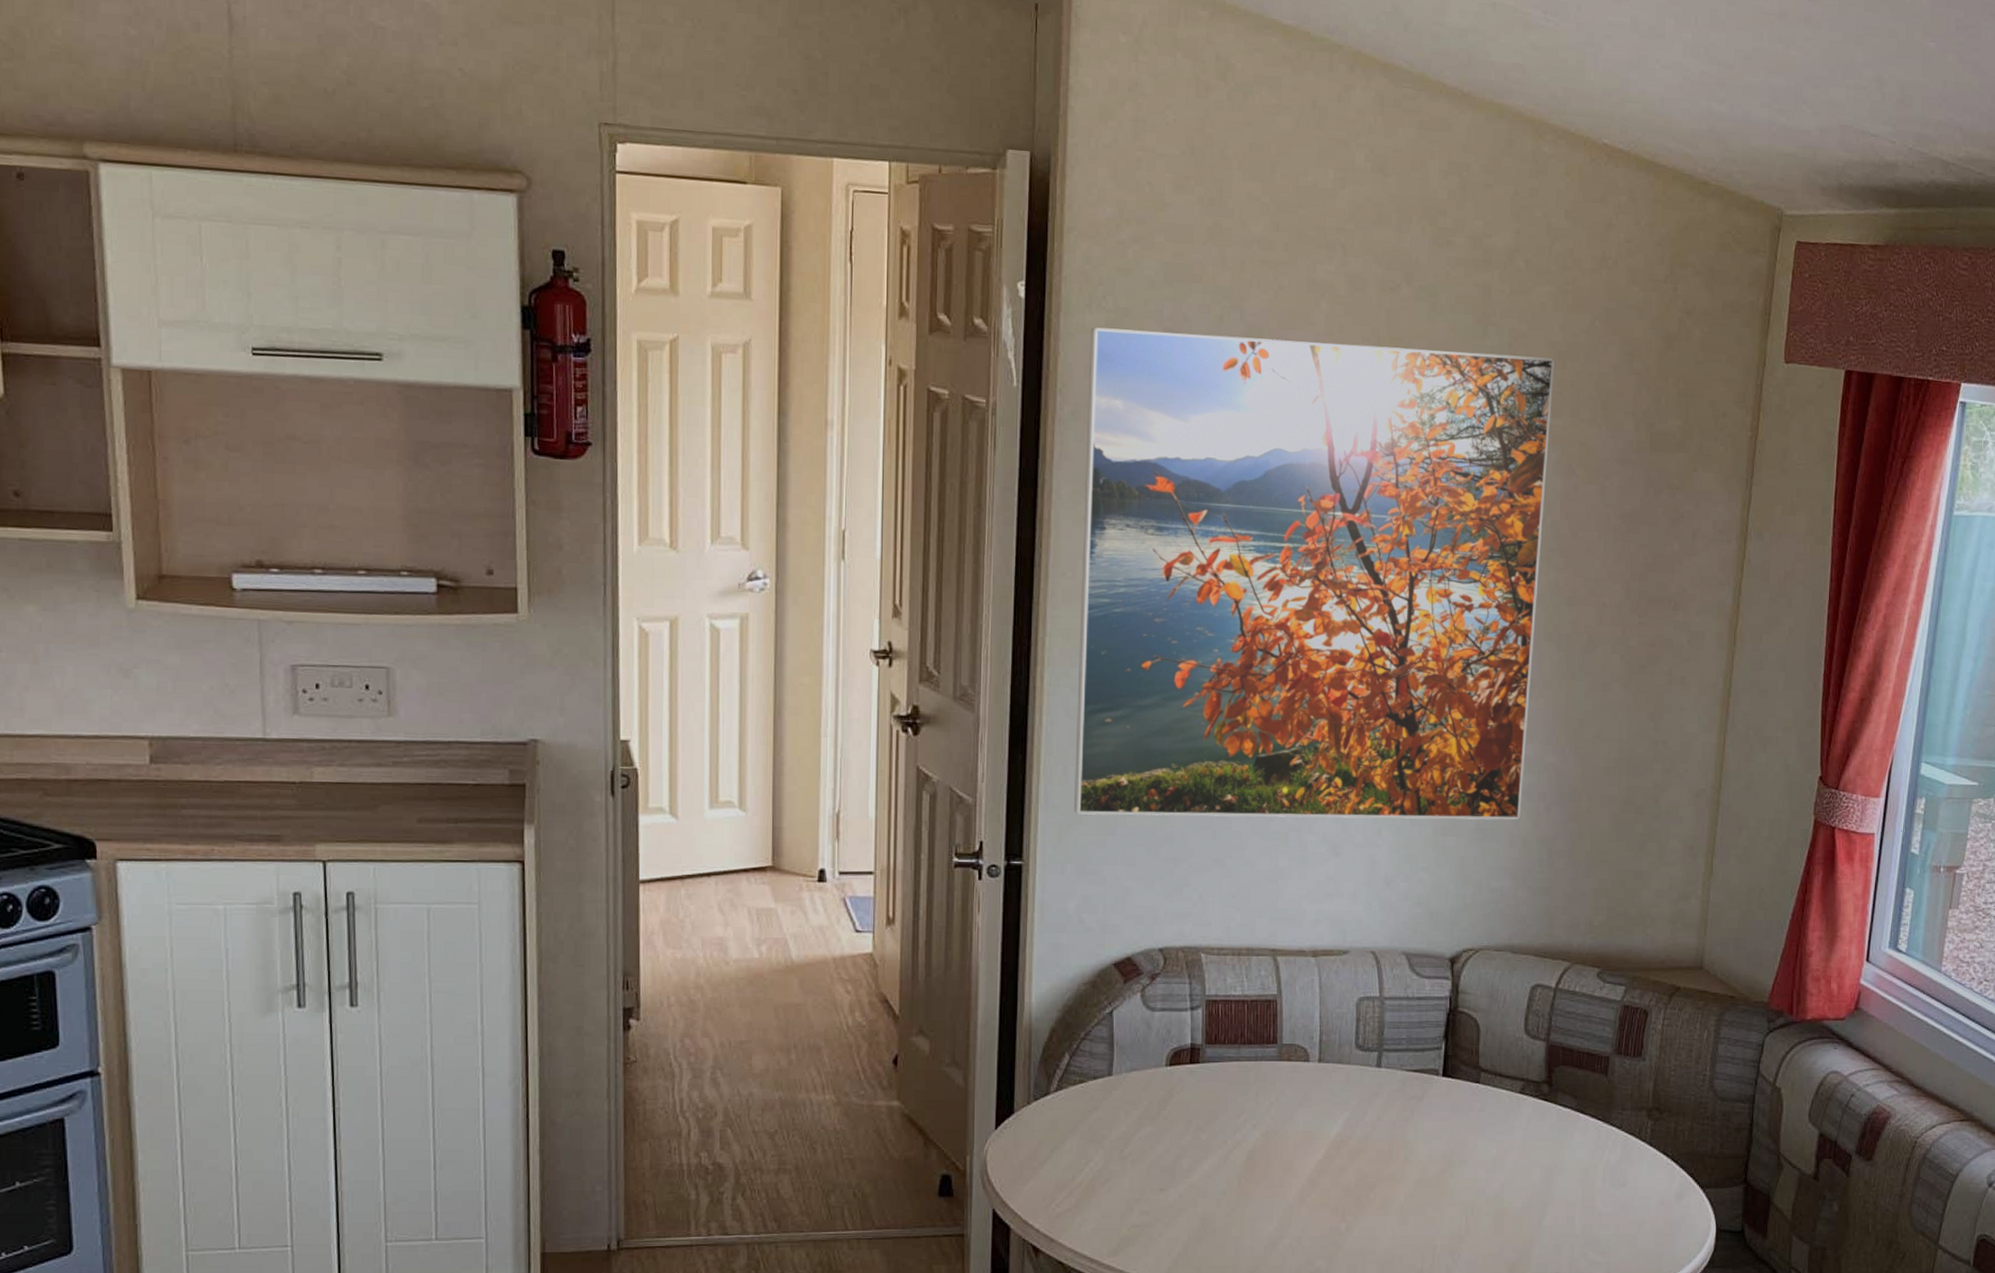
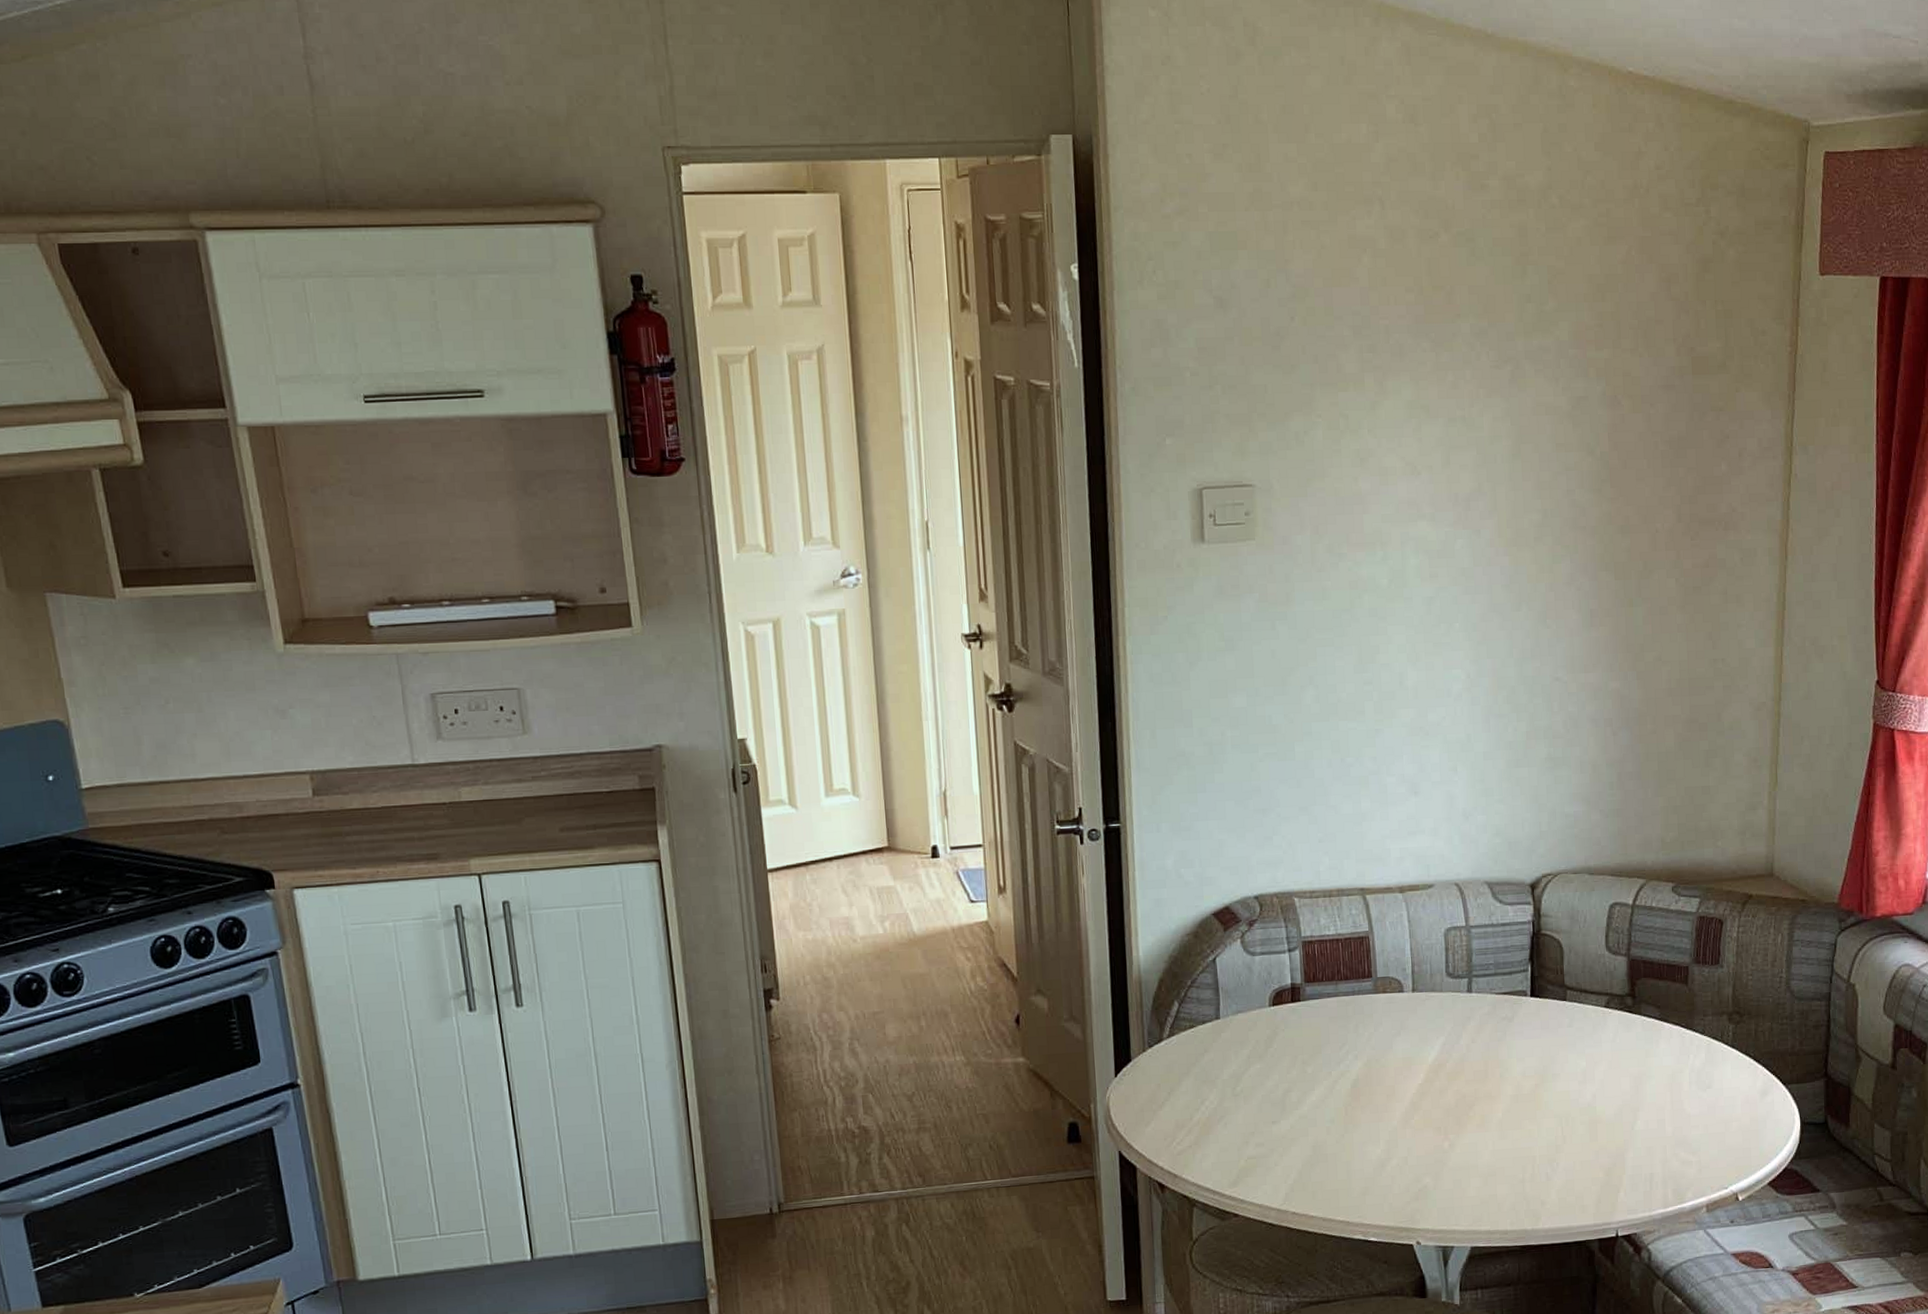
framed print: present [1074,327,1555,820] -> none [1144,292,1594,775]

